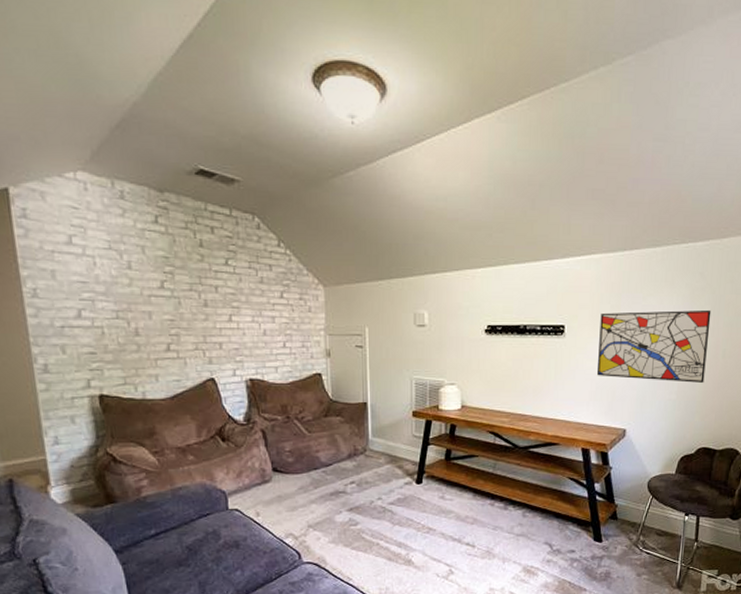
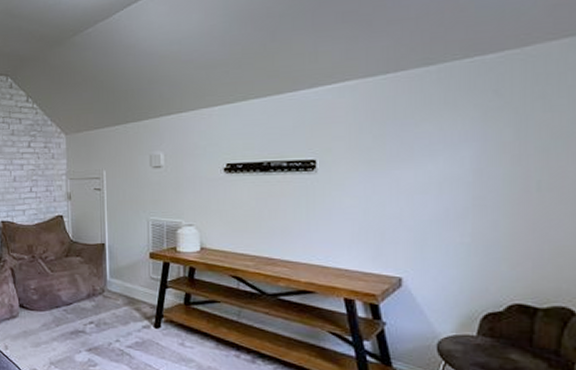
wall art: present [596,309,711,383] -> none [358,133,515,222]

